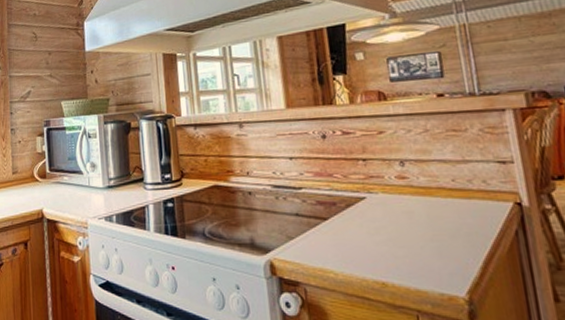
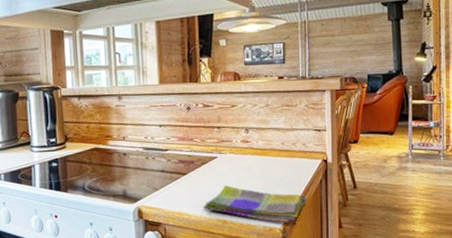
dish towel: none [352,234,499,290] -> present [202,184,306,223]

